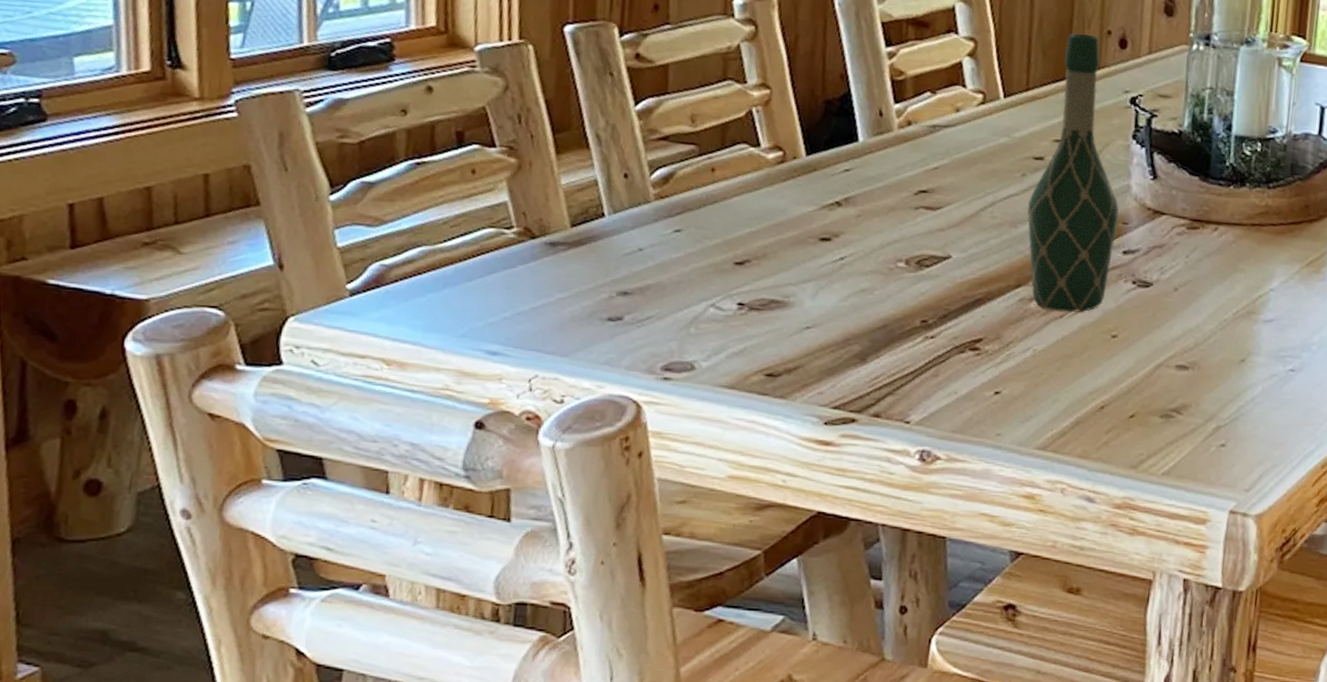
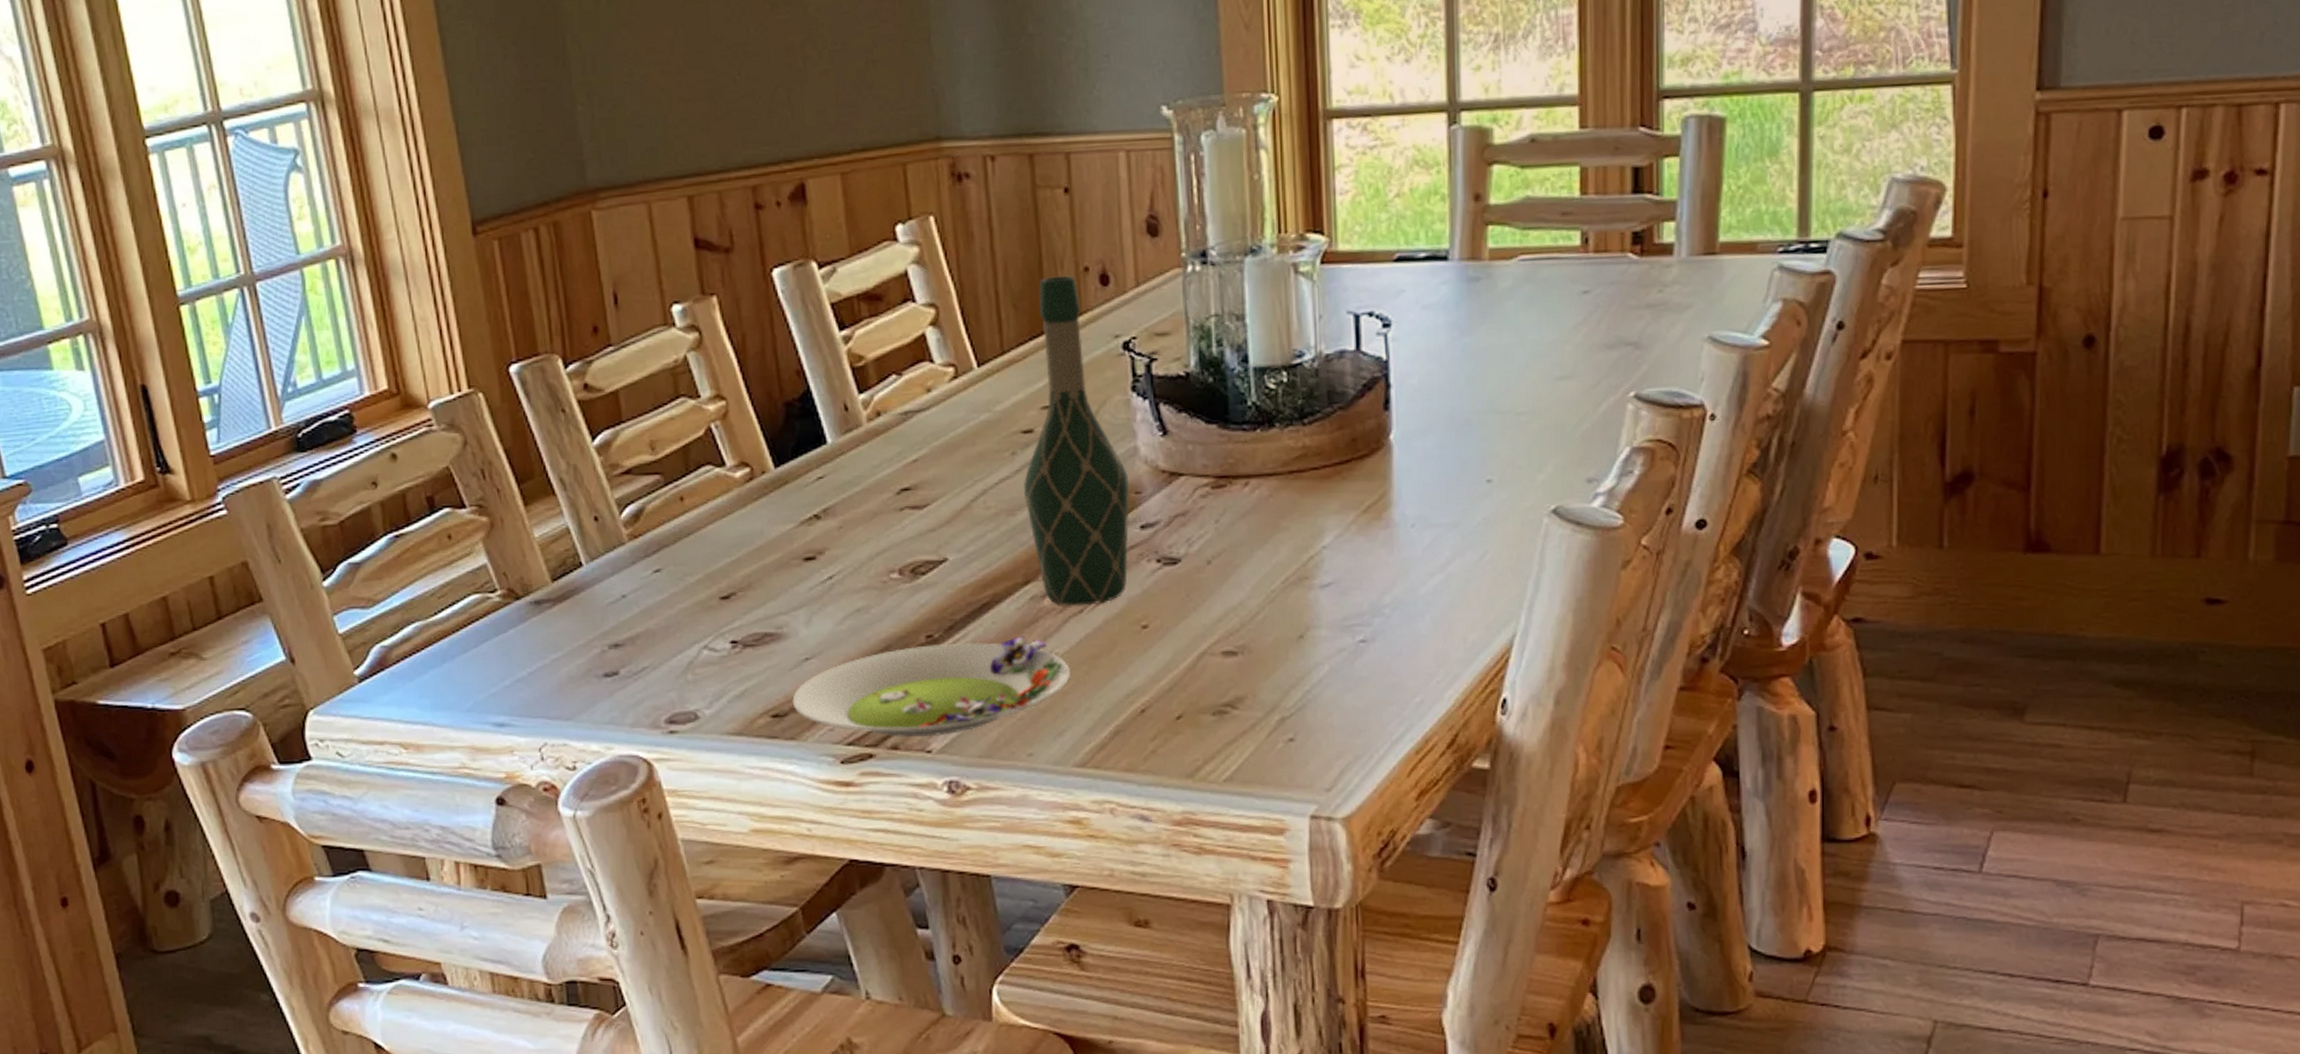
salad plate: none [787,328,1045,410] -> present [792,636,1072,738]

